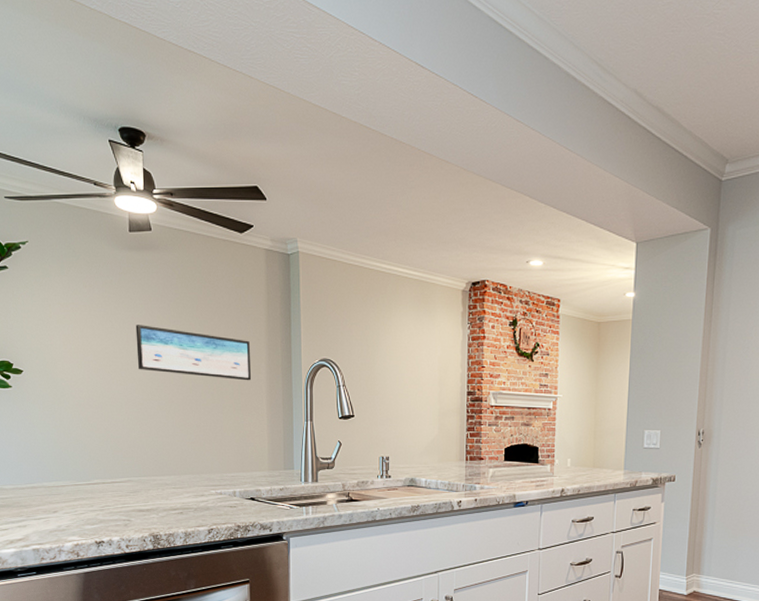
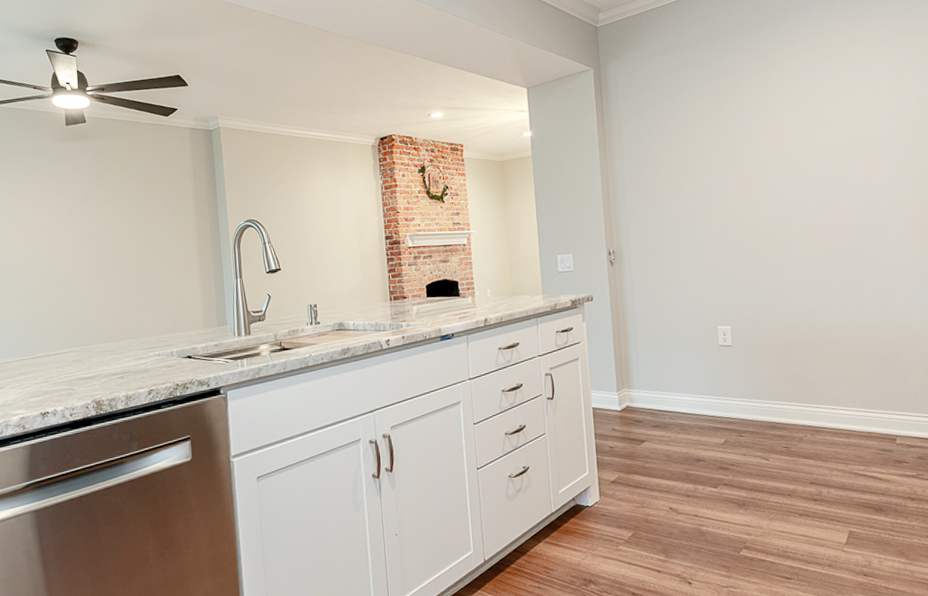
wall art: present [135,325,252,381] -> none [73,205,183,247]

